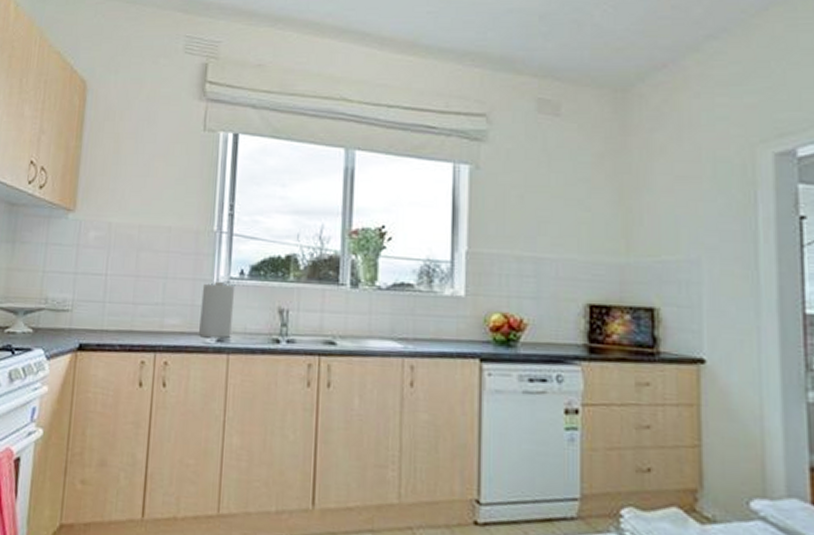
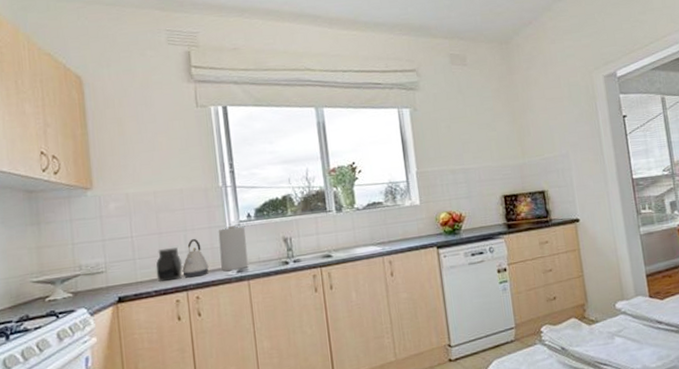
jar: none [124,296,156,337] -> present [156,247,183,282]
kettle: none [154,289,185,338] -> present [182,238,209,278]

